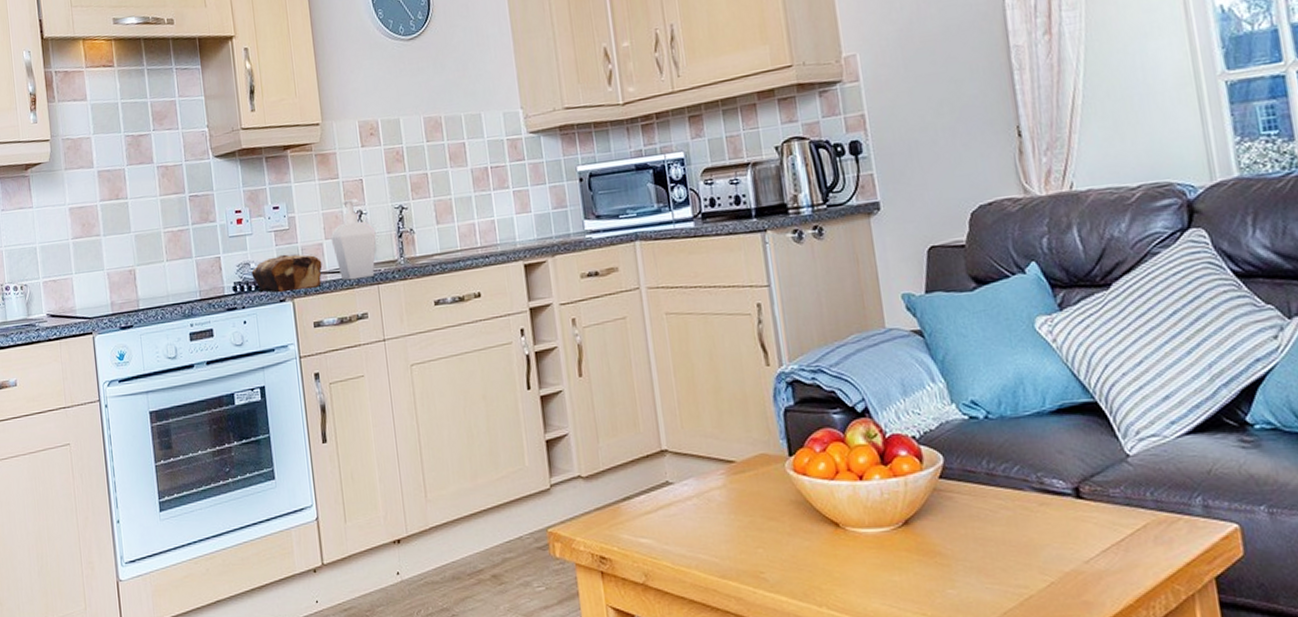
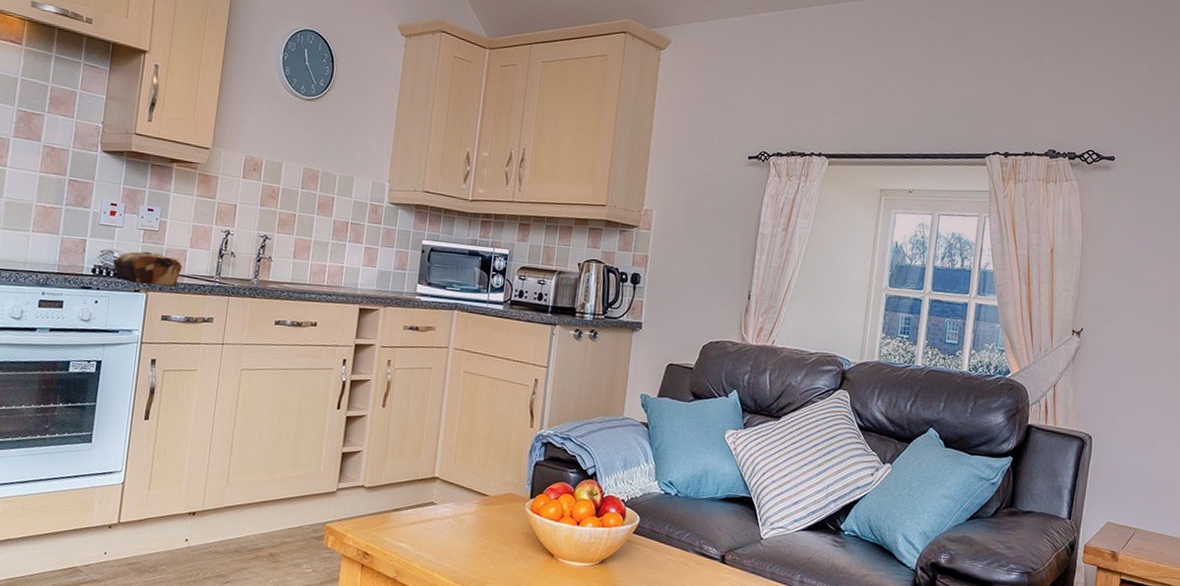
soap bottle: present [330,198,377,281] -> none [195,218,238,289]

